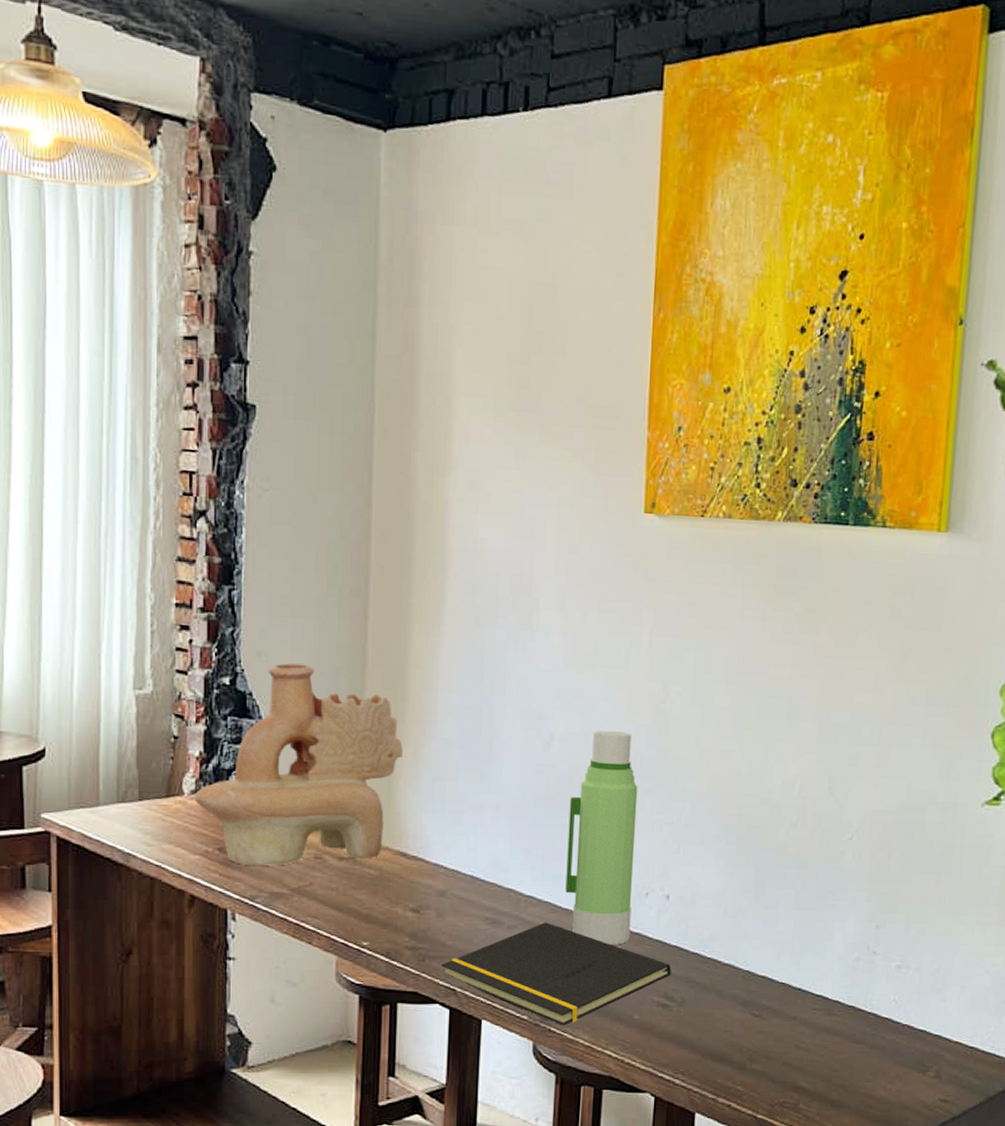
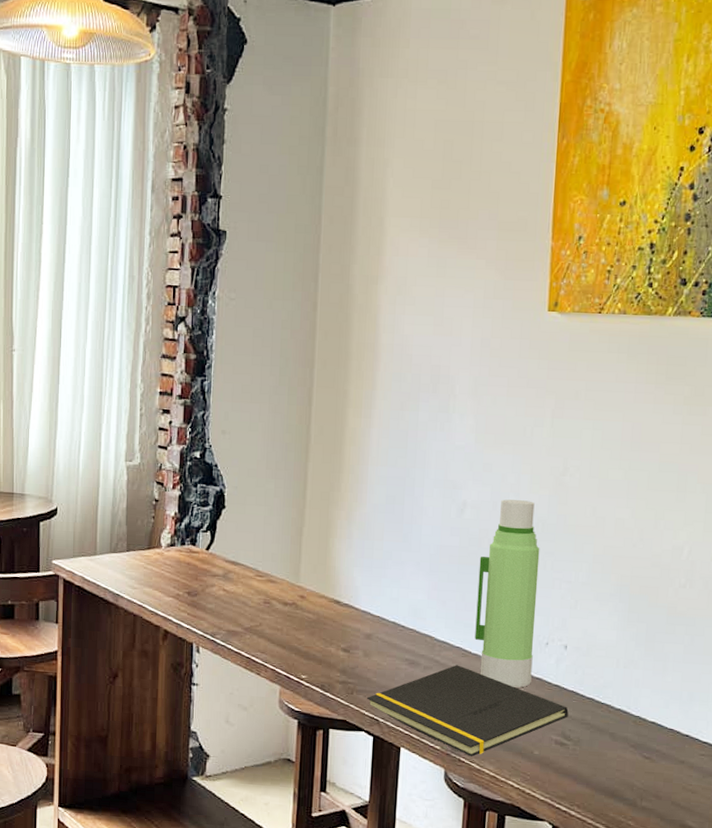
decorative vase: present [194,663,403,867] -> none [169,440,338,608]

